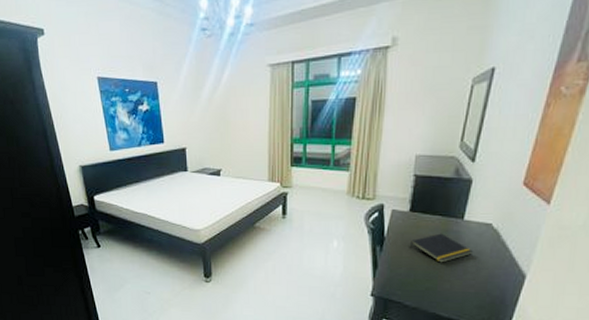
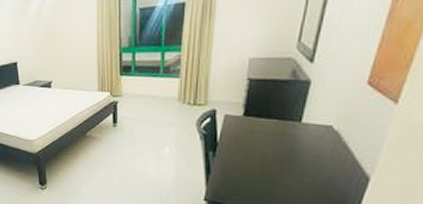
notepad: present [409,233,473,263] -> none [243,137,311,167]

